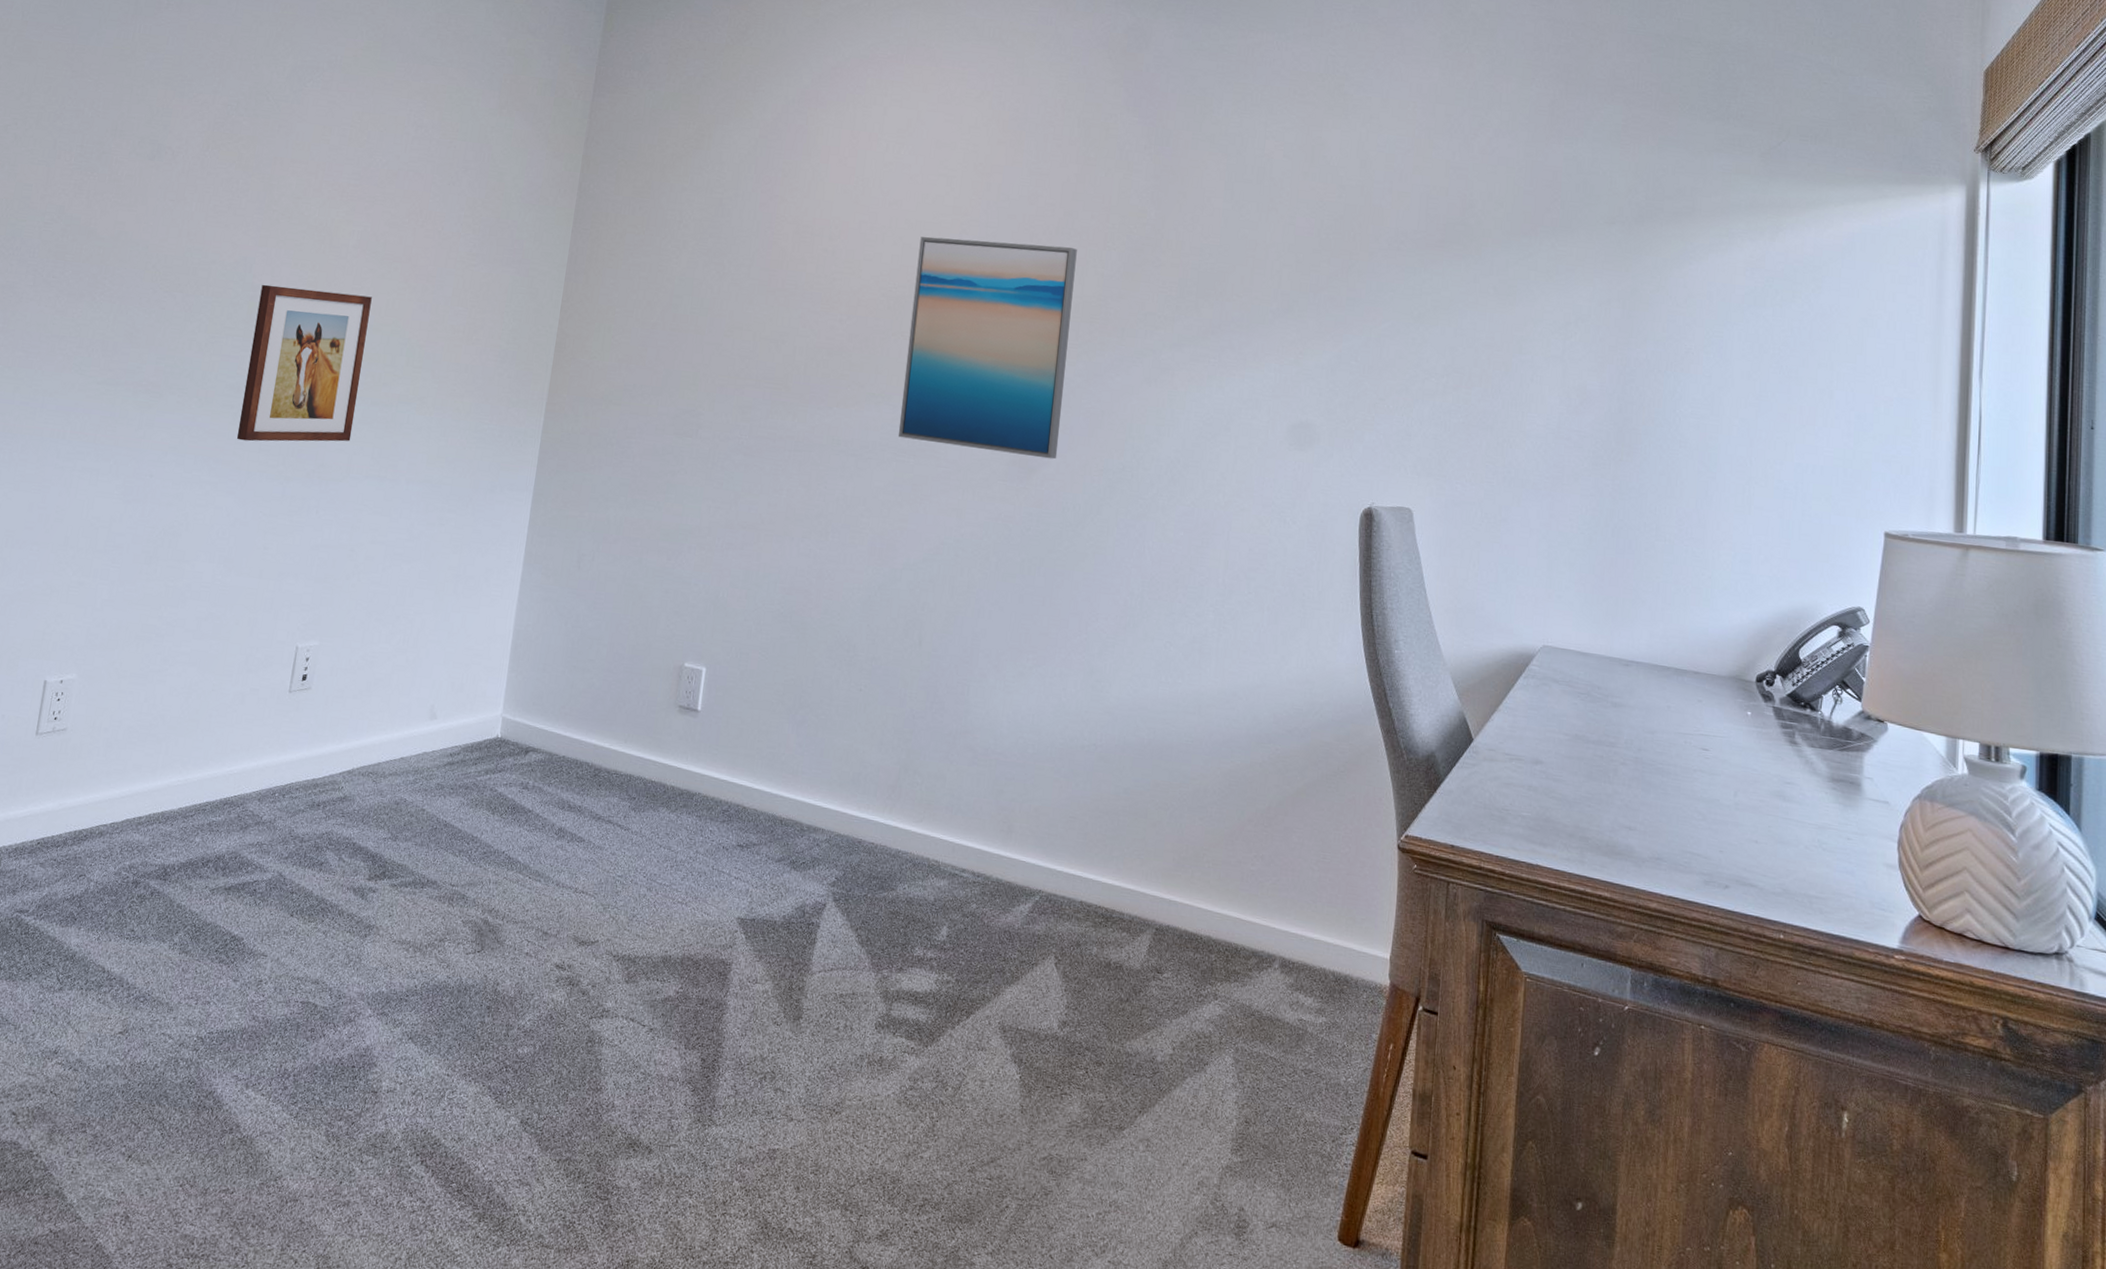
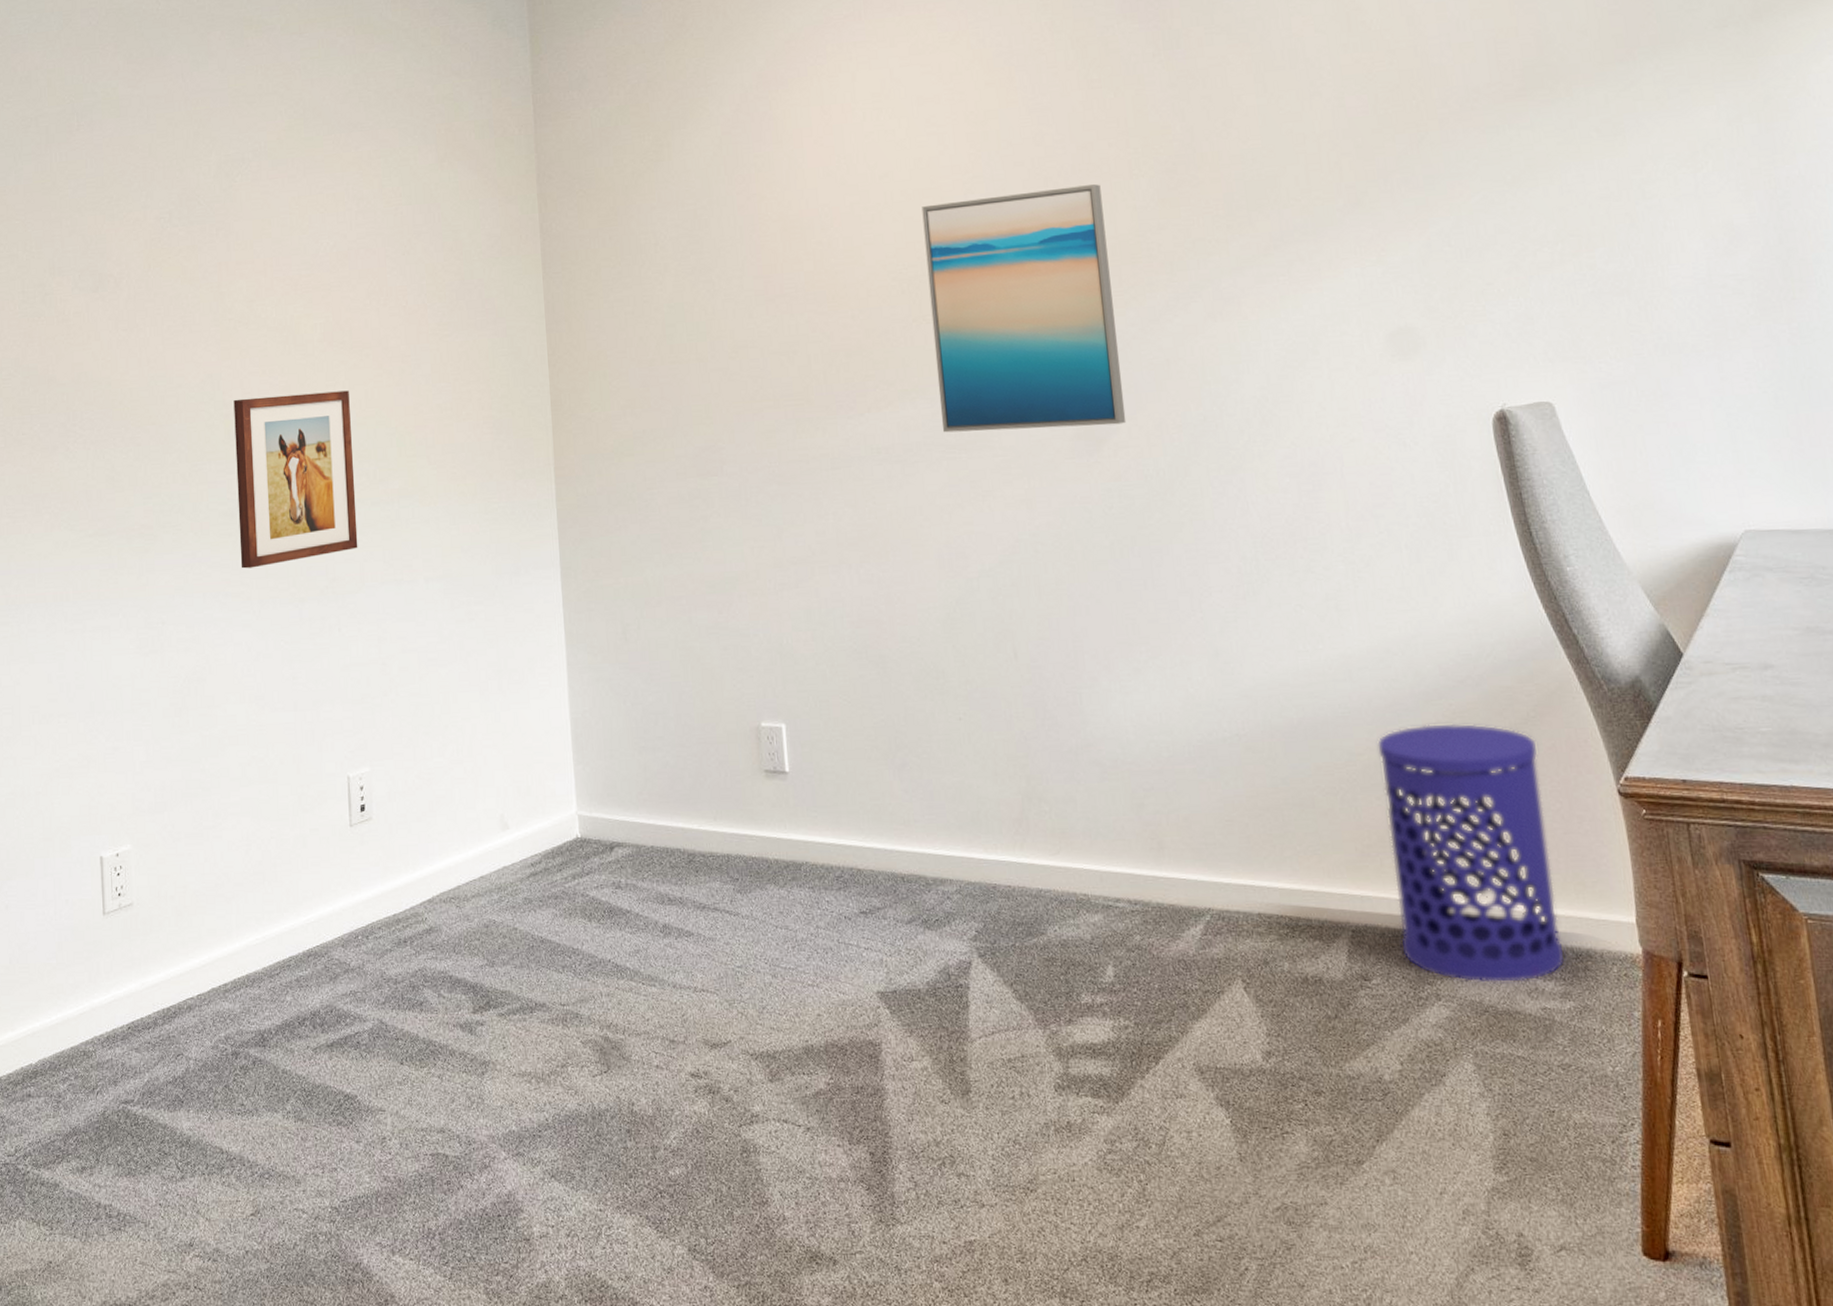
waste bin: none [1193,762,1341,995] -> present [1376,723,1565,984]

